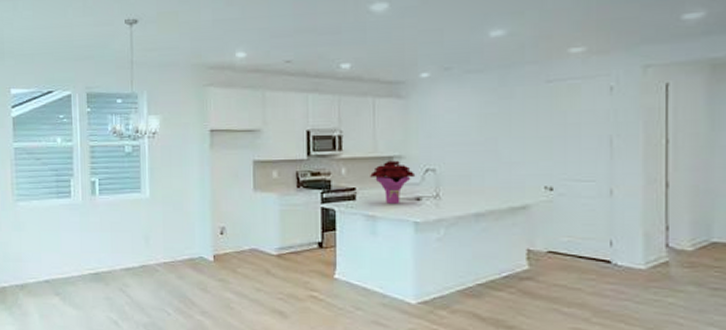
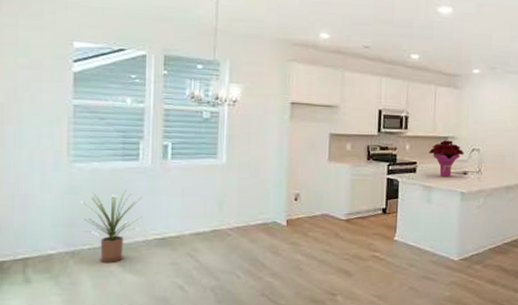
house plant: none [27,225,77,296] -> present [83,189,142,262]

